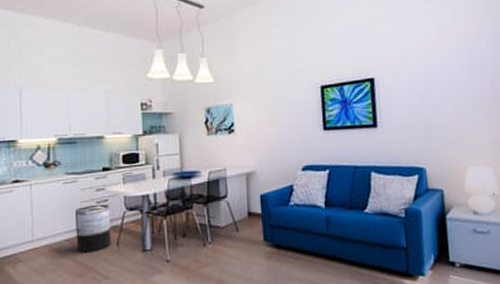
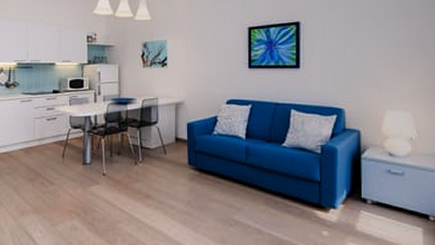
trash can: present [76,204,111,253] -> none [29,121,58,161]

